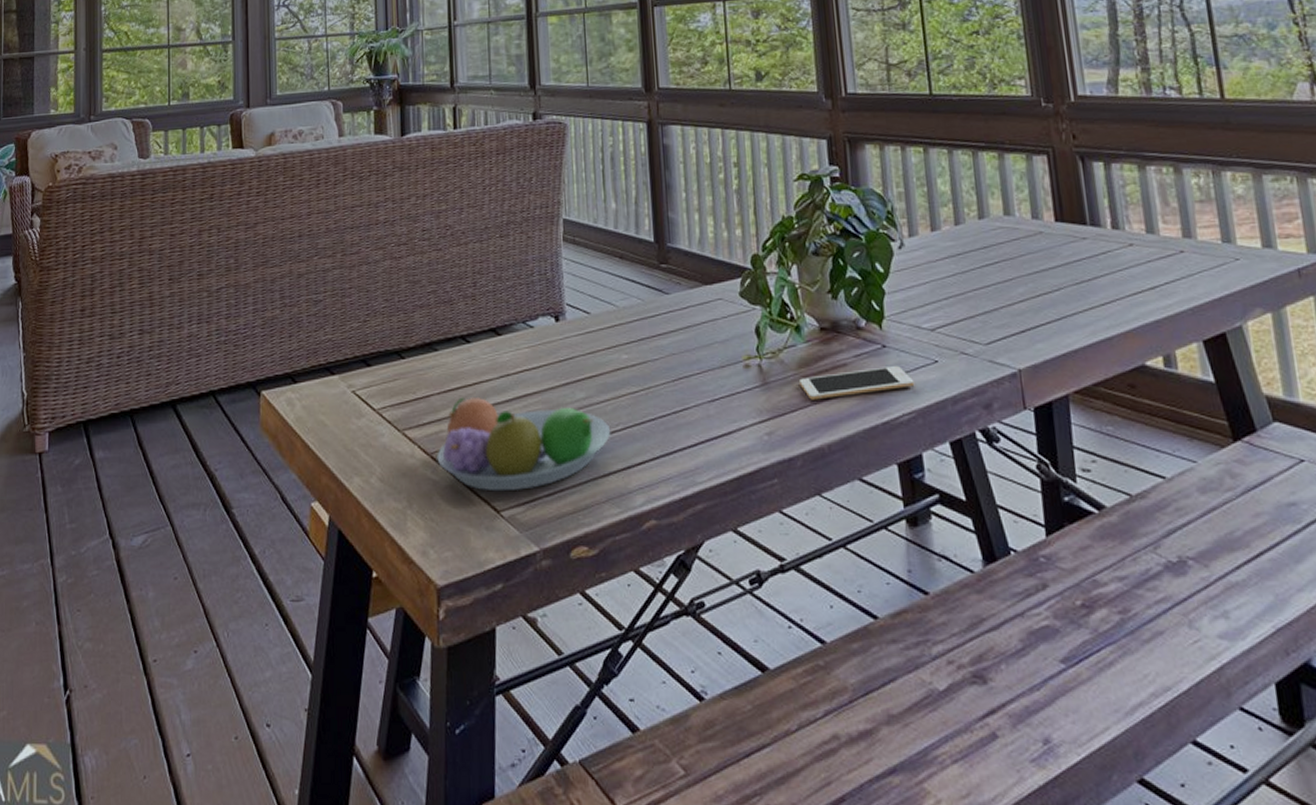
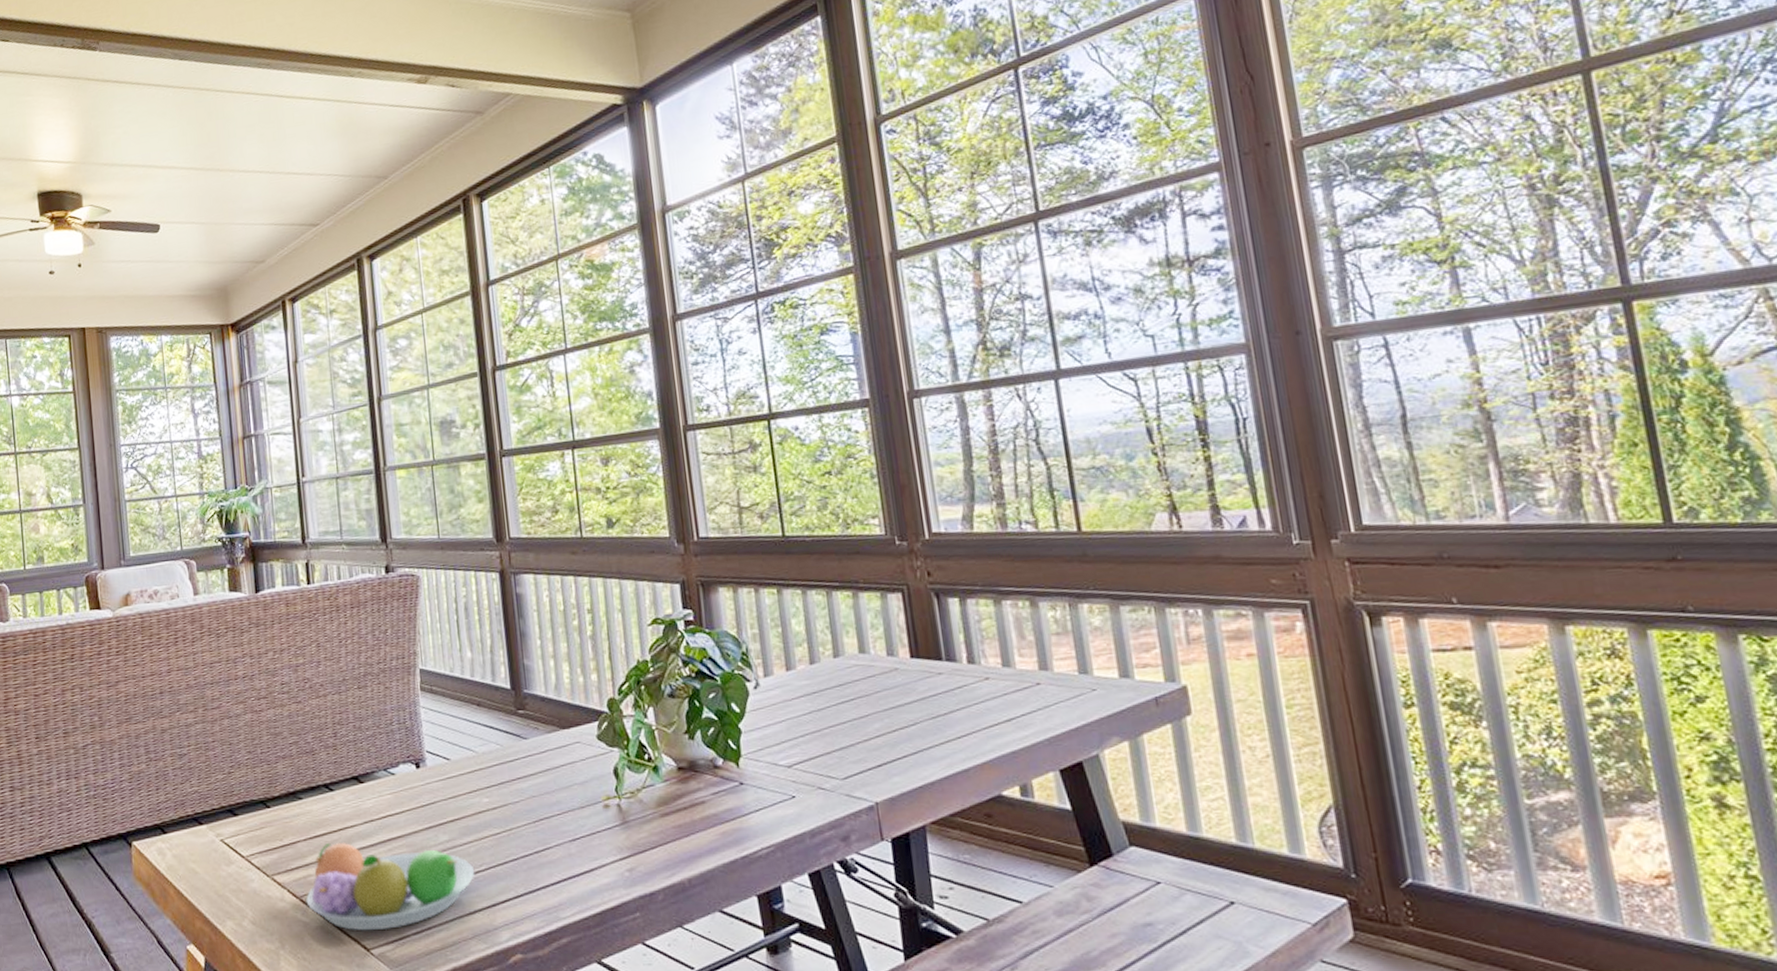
cell phone: present [800,366,915,400] -> none [659,802,773,837]

